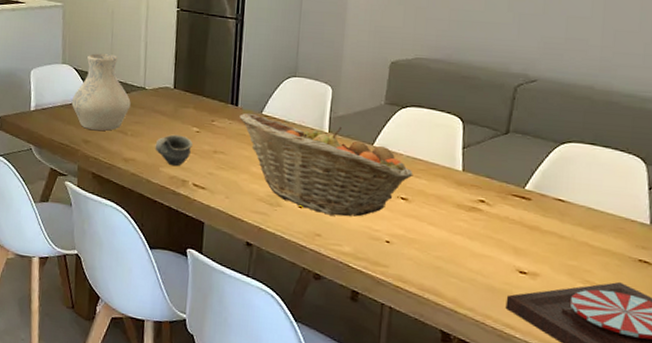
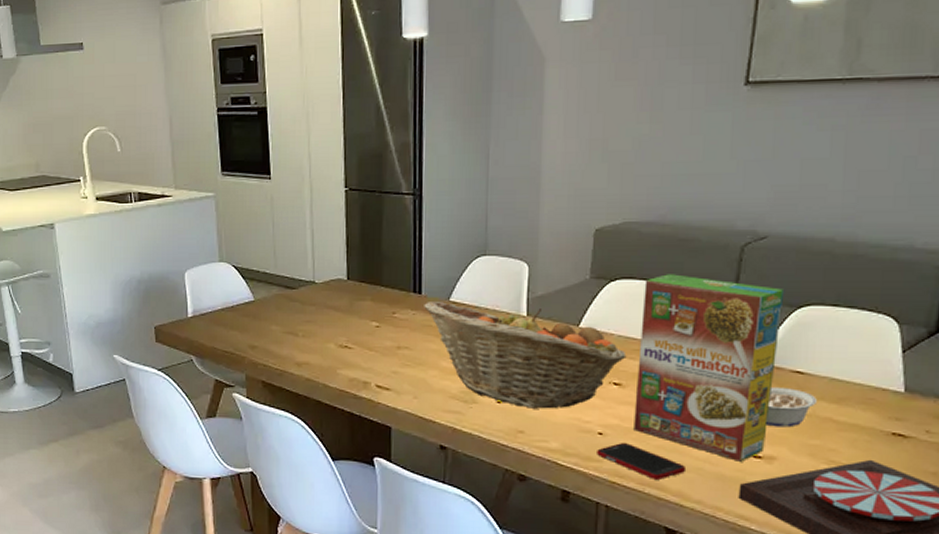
vase: present [71,53,131,131] -> none [233,247,300,334]
cup: present [155,134,193,166] -> none [330,331,372,367]
cell phone: none [384,251,460,287] -> present [597,443,685,480]
cereal box: none [417,105,551,276] -> present [634,274,785,462]
legume: none [531,211,575,248] -> present [766,386,817,428]

